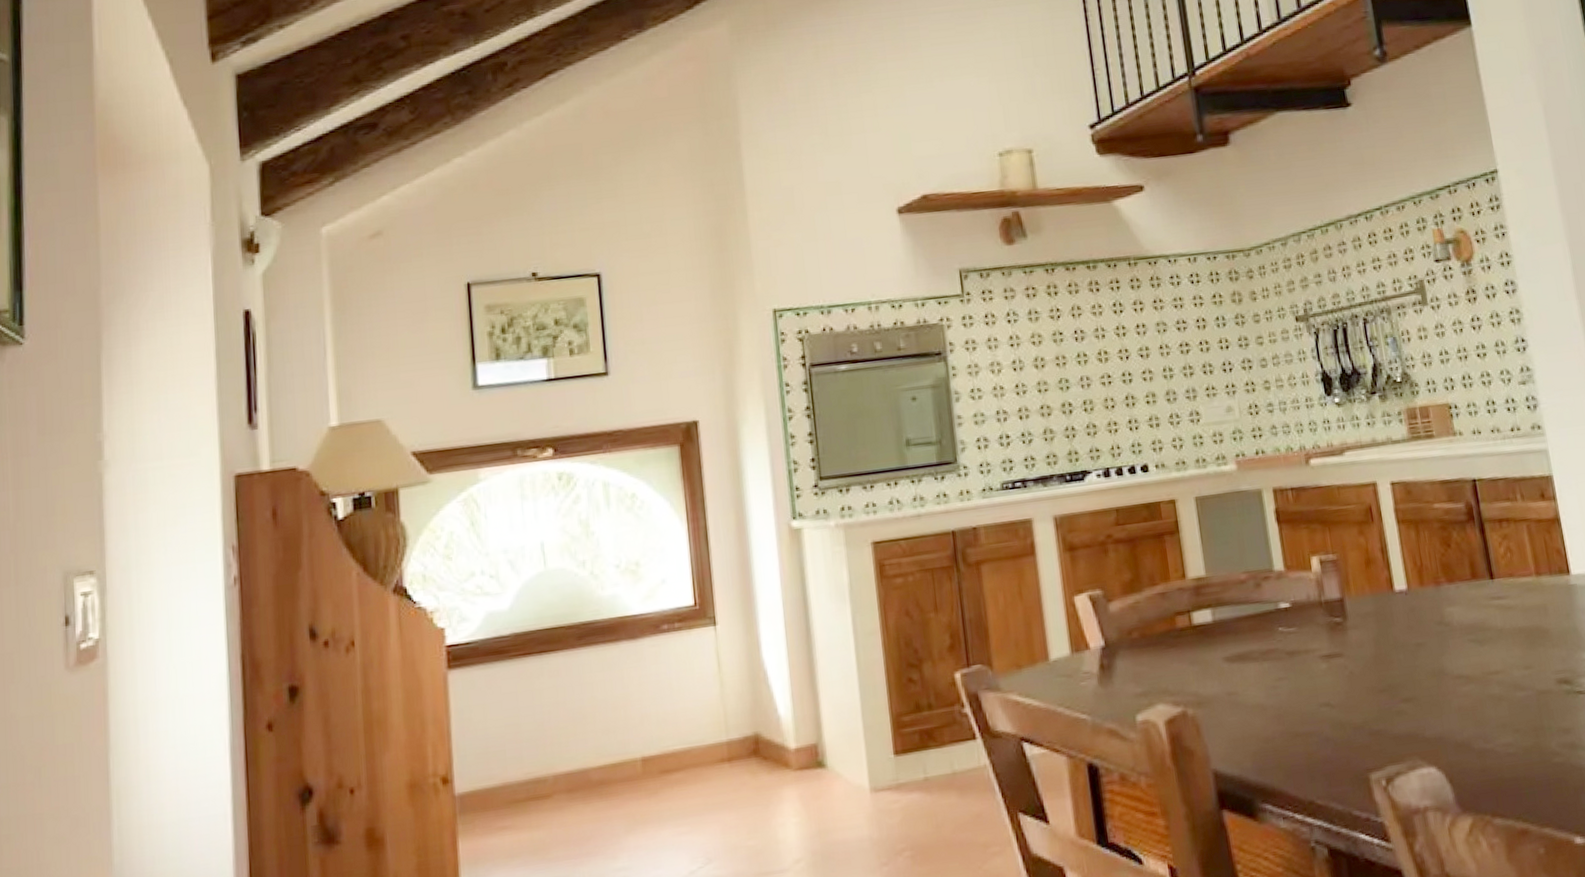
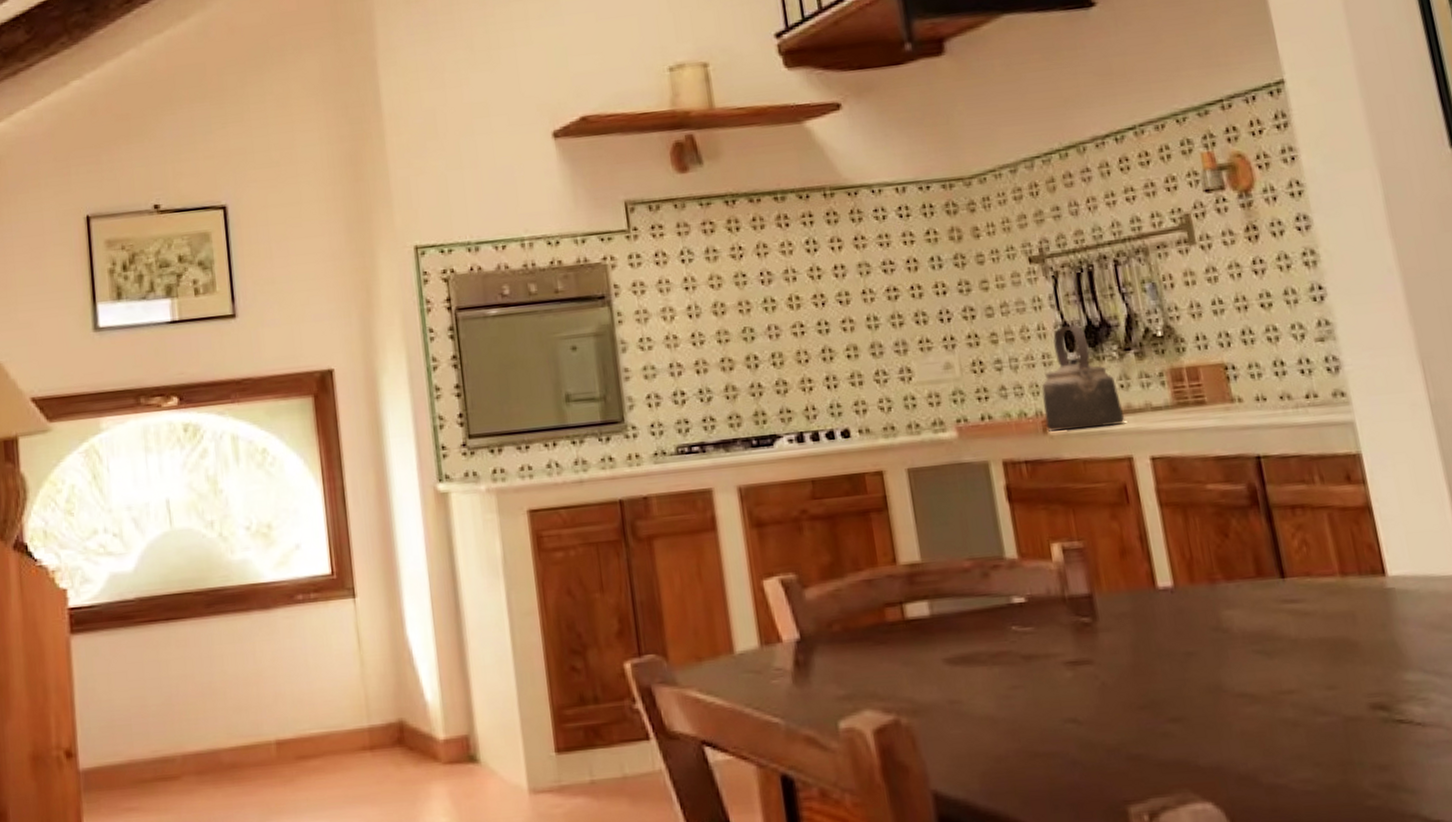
kettle: none [1304,373,1371,463] -> present [1041,325,1125,431]

